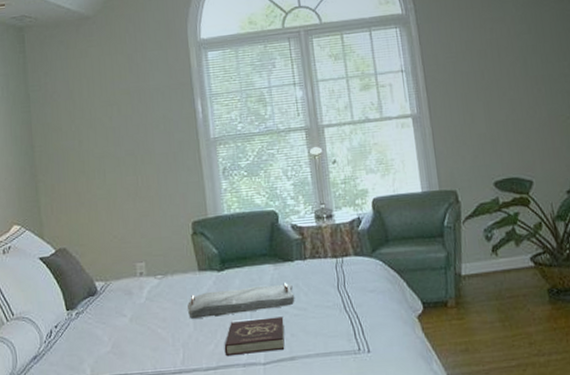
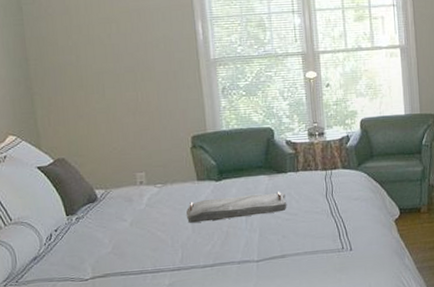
book: present [224,316,285,357] -> none [220,221,277,256]

